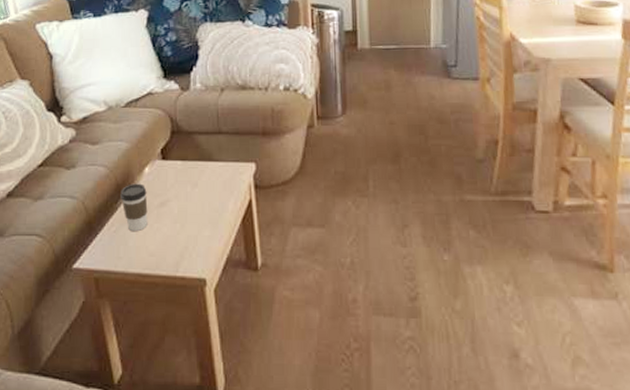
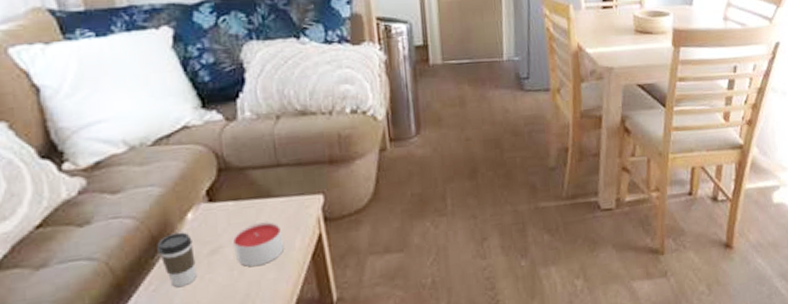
candle: none [179,183,219,221] -> present [233,222,284,267]

